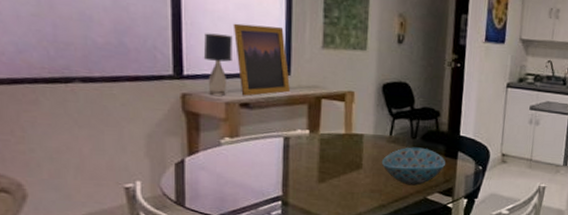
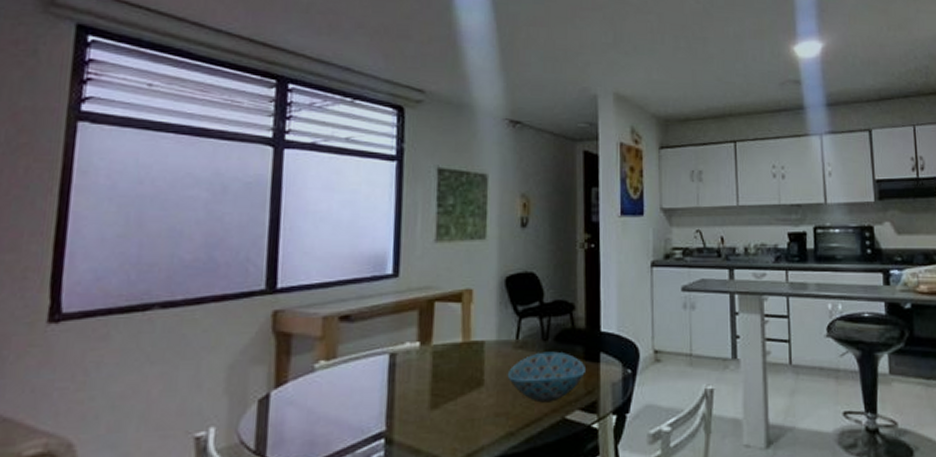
table lamp: present [203,33,233,96] -> none [301,237,335,309]
picture frame: present [233,23,291,96] -> none [336,223,399,307]

